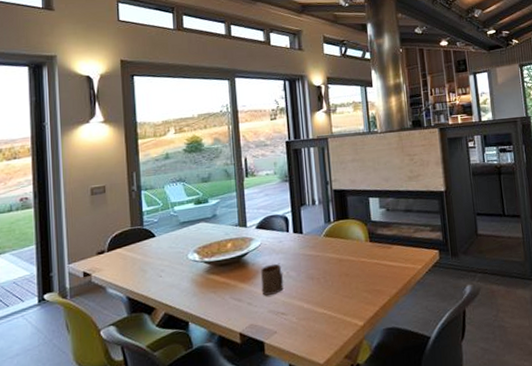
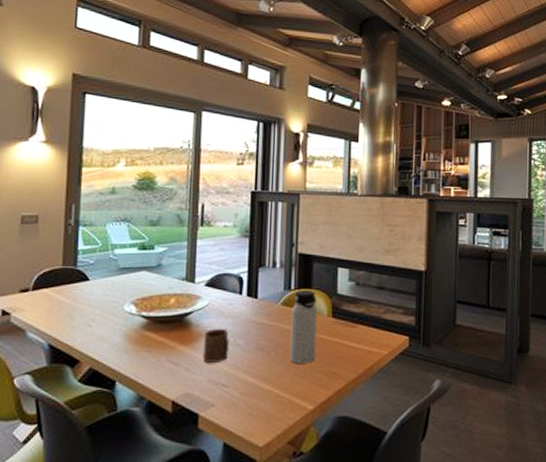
water bottle: none [333,221,360,287] -> present [290,291,318,364]

